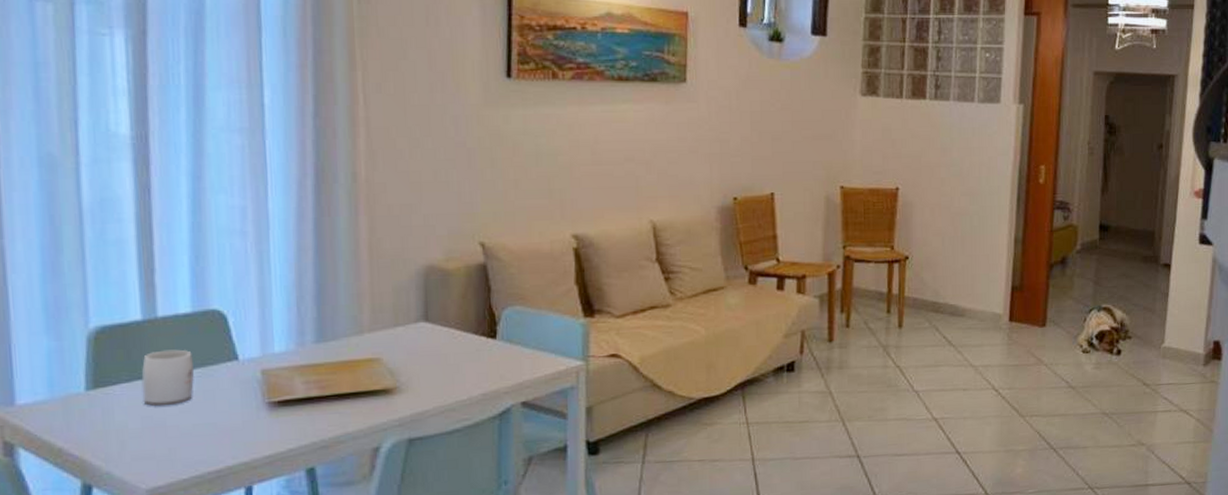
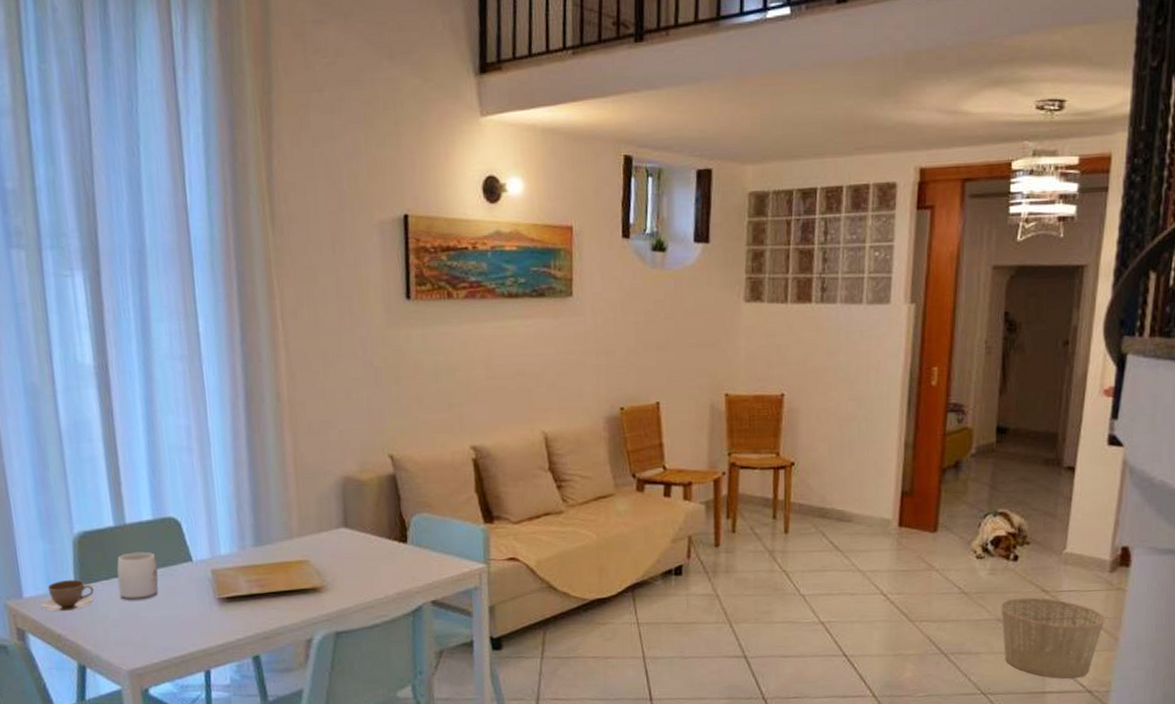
teacup: none [39,382,110,421] -> present [41,580,94,612]
basket: none [1105,390,1201,471] -> present [1000,597,1106,679]

